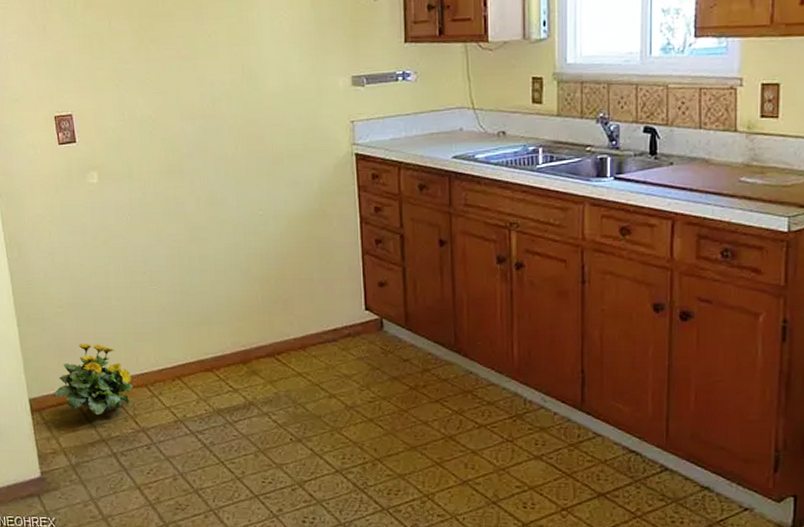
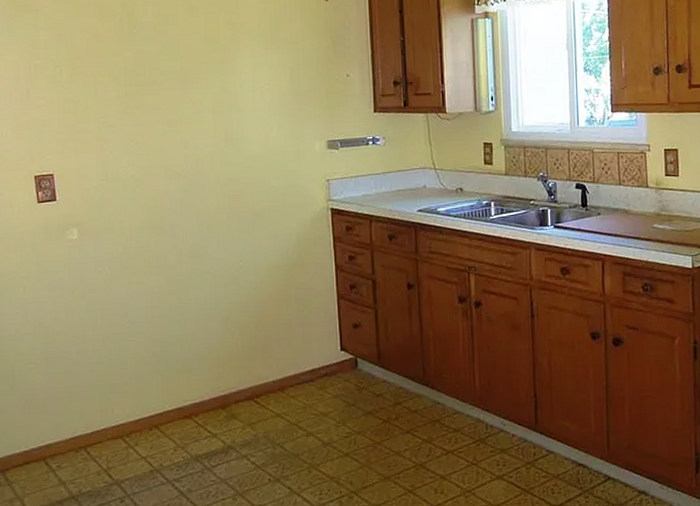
flowering plant: present [54,344,133,416] -> none [21,398,107,472]

